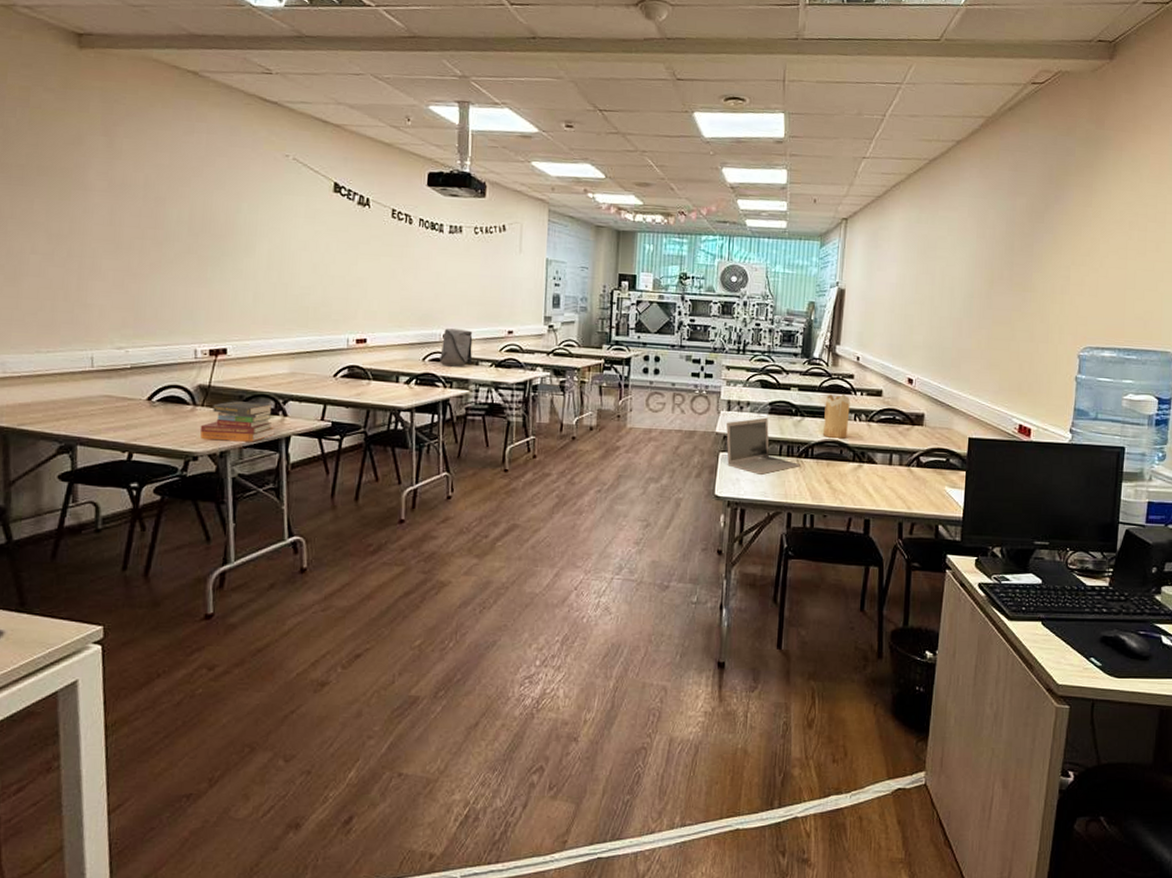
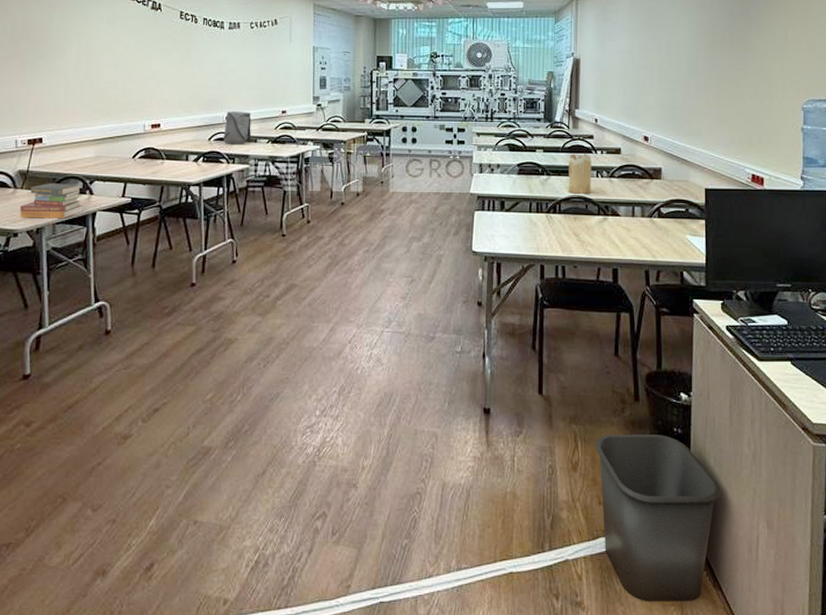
laptop: present [726,417,800,475] -> none [480,178,549,230]
waste bin: none [834,692,958,859] -> present [596,435,720,601]

